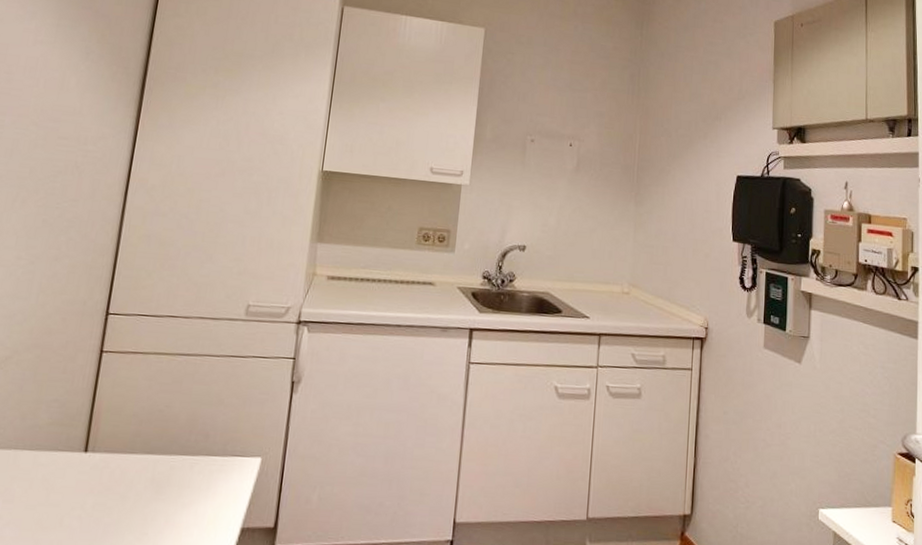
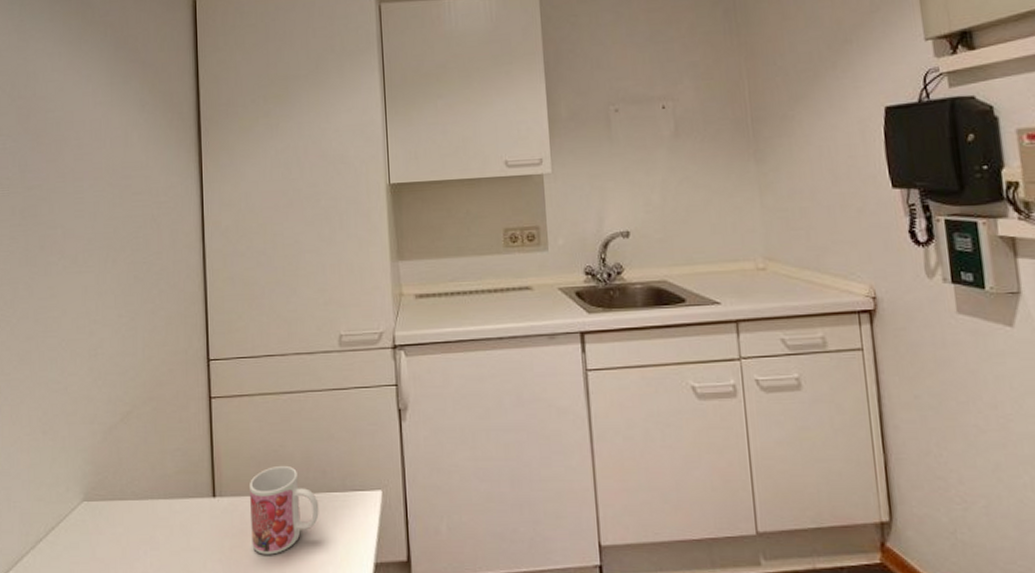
mug: none [117,425,196,515] -> present [250,465,319,555]

